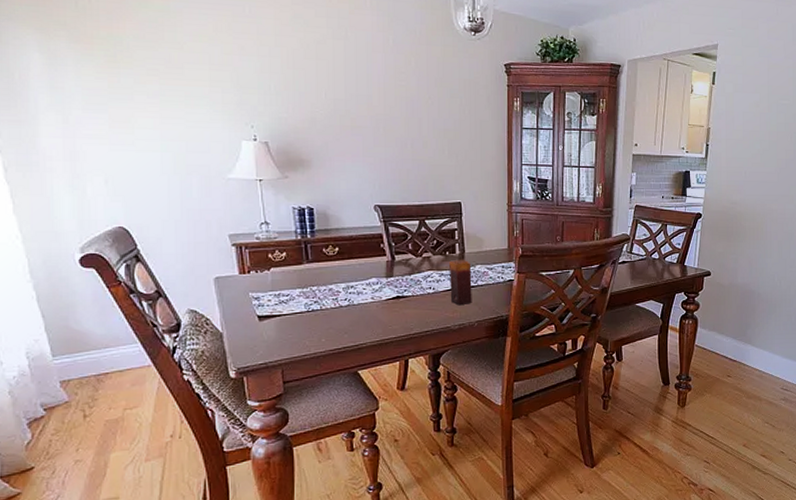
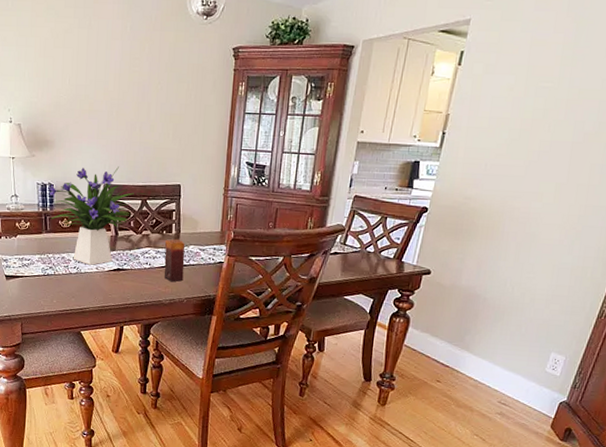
flower arrangement: none [308,185,423,295] -> present [49,166,146,265]

